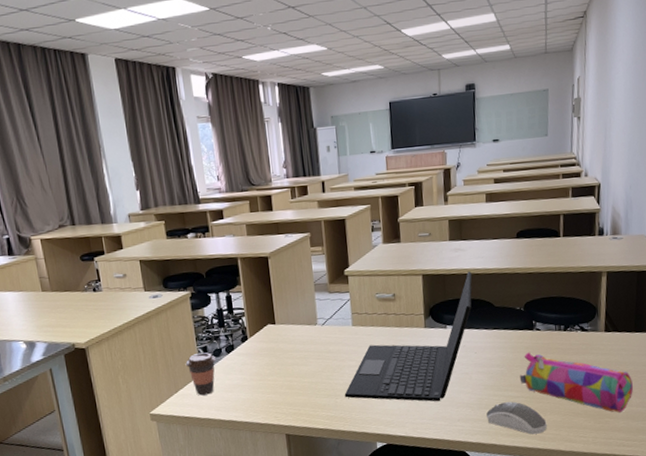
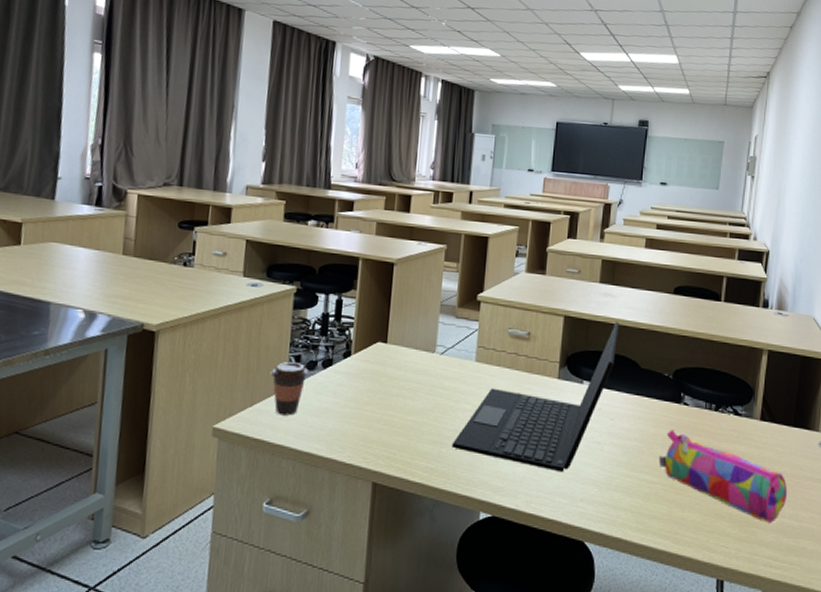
computer mouse: present [486,401,547,435] -> none [615,487,684,534]

